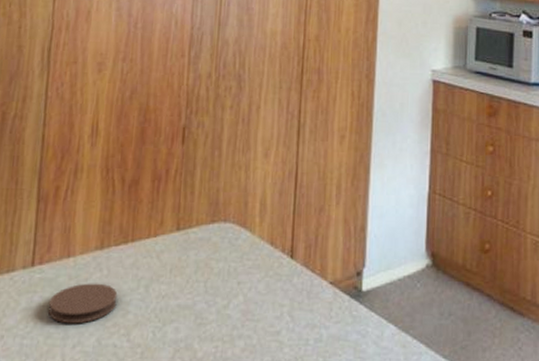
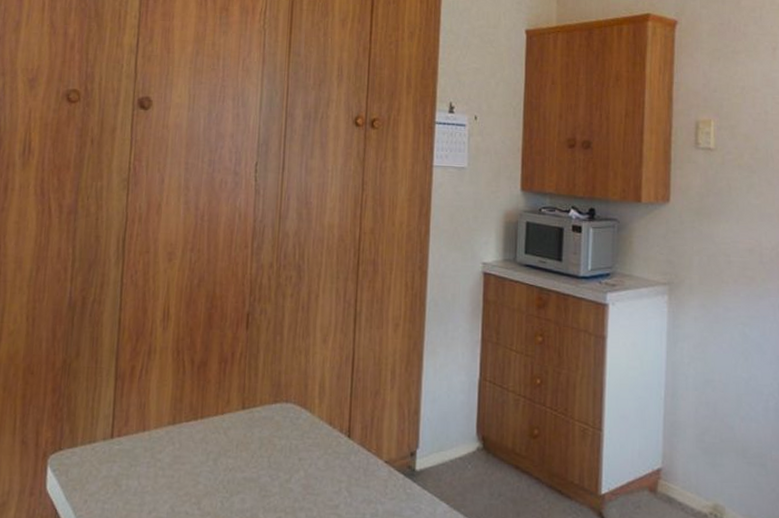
coaster: present [48,283,118,324] -> none [127,455,189,492]

